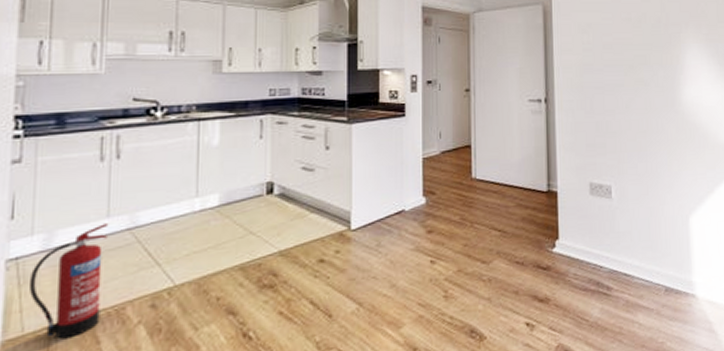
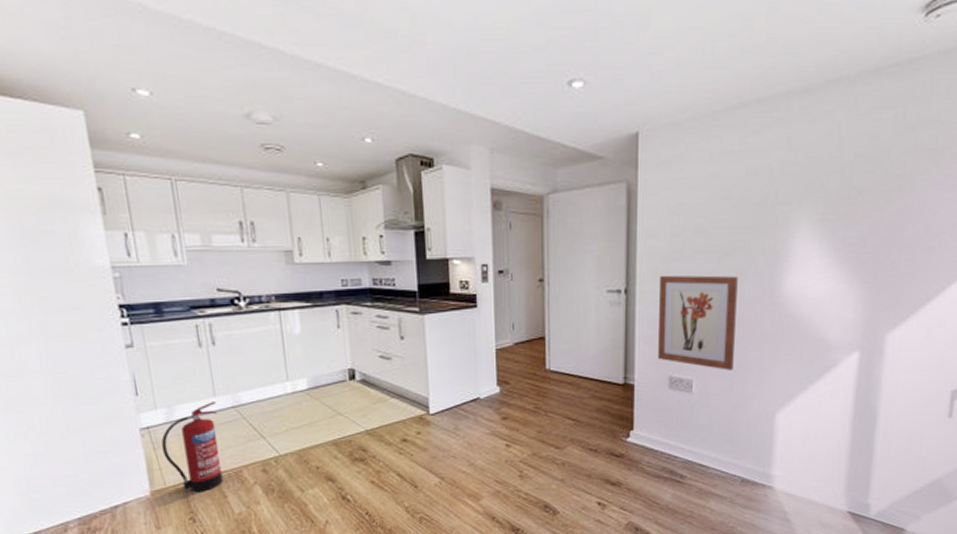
wall art: none [575,85,647,175] -> present [658,275,738,370]

